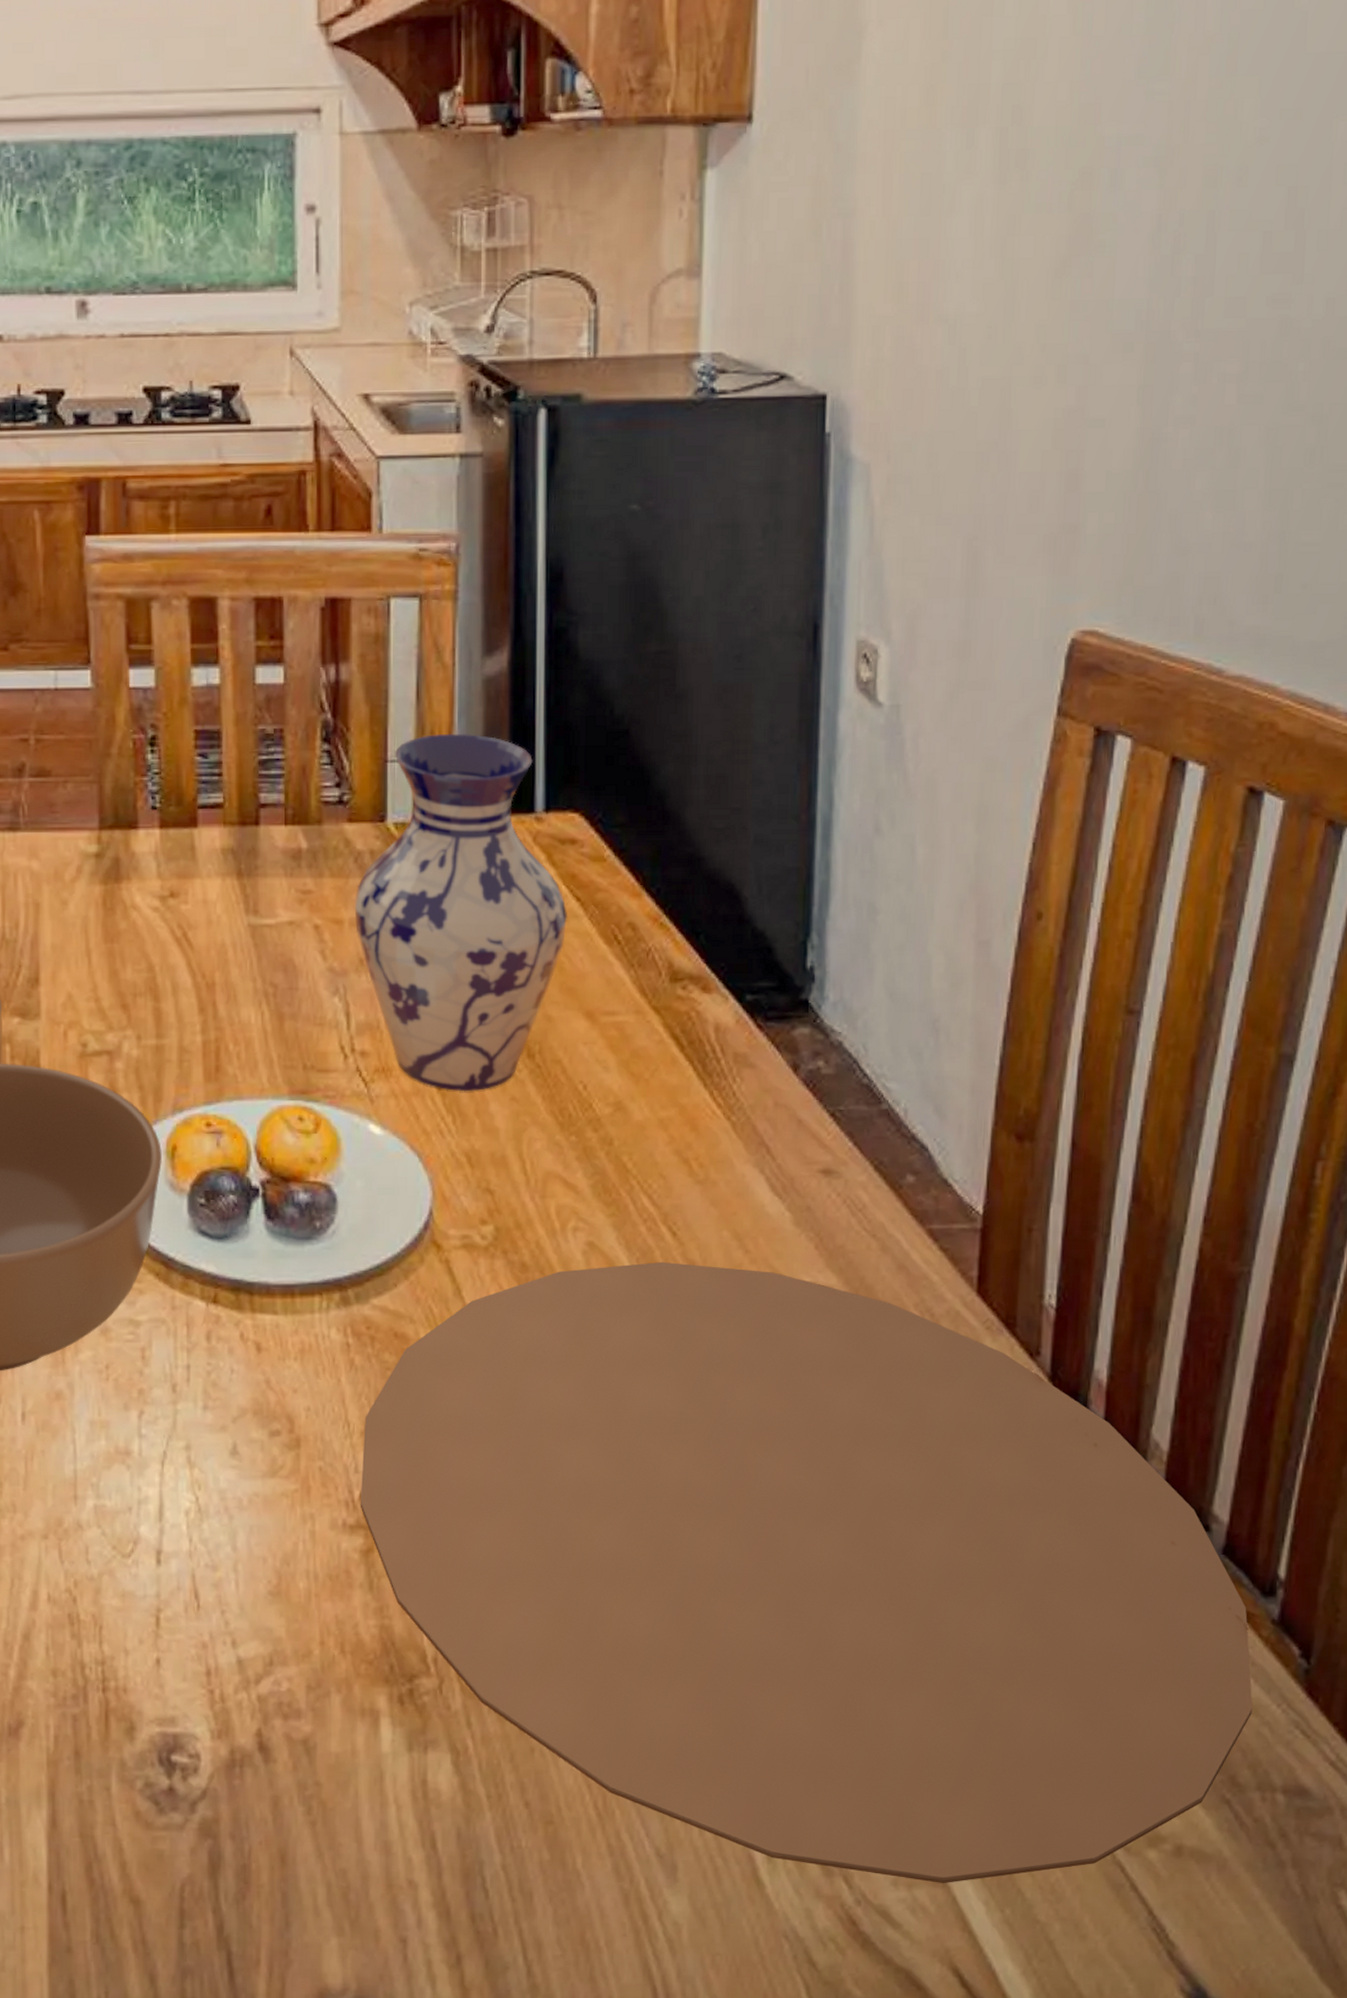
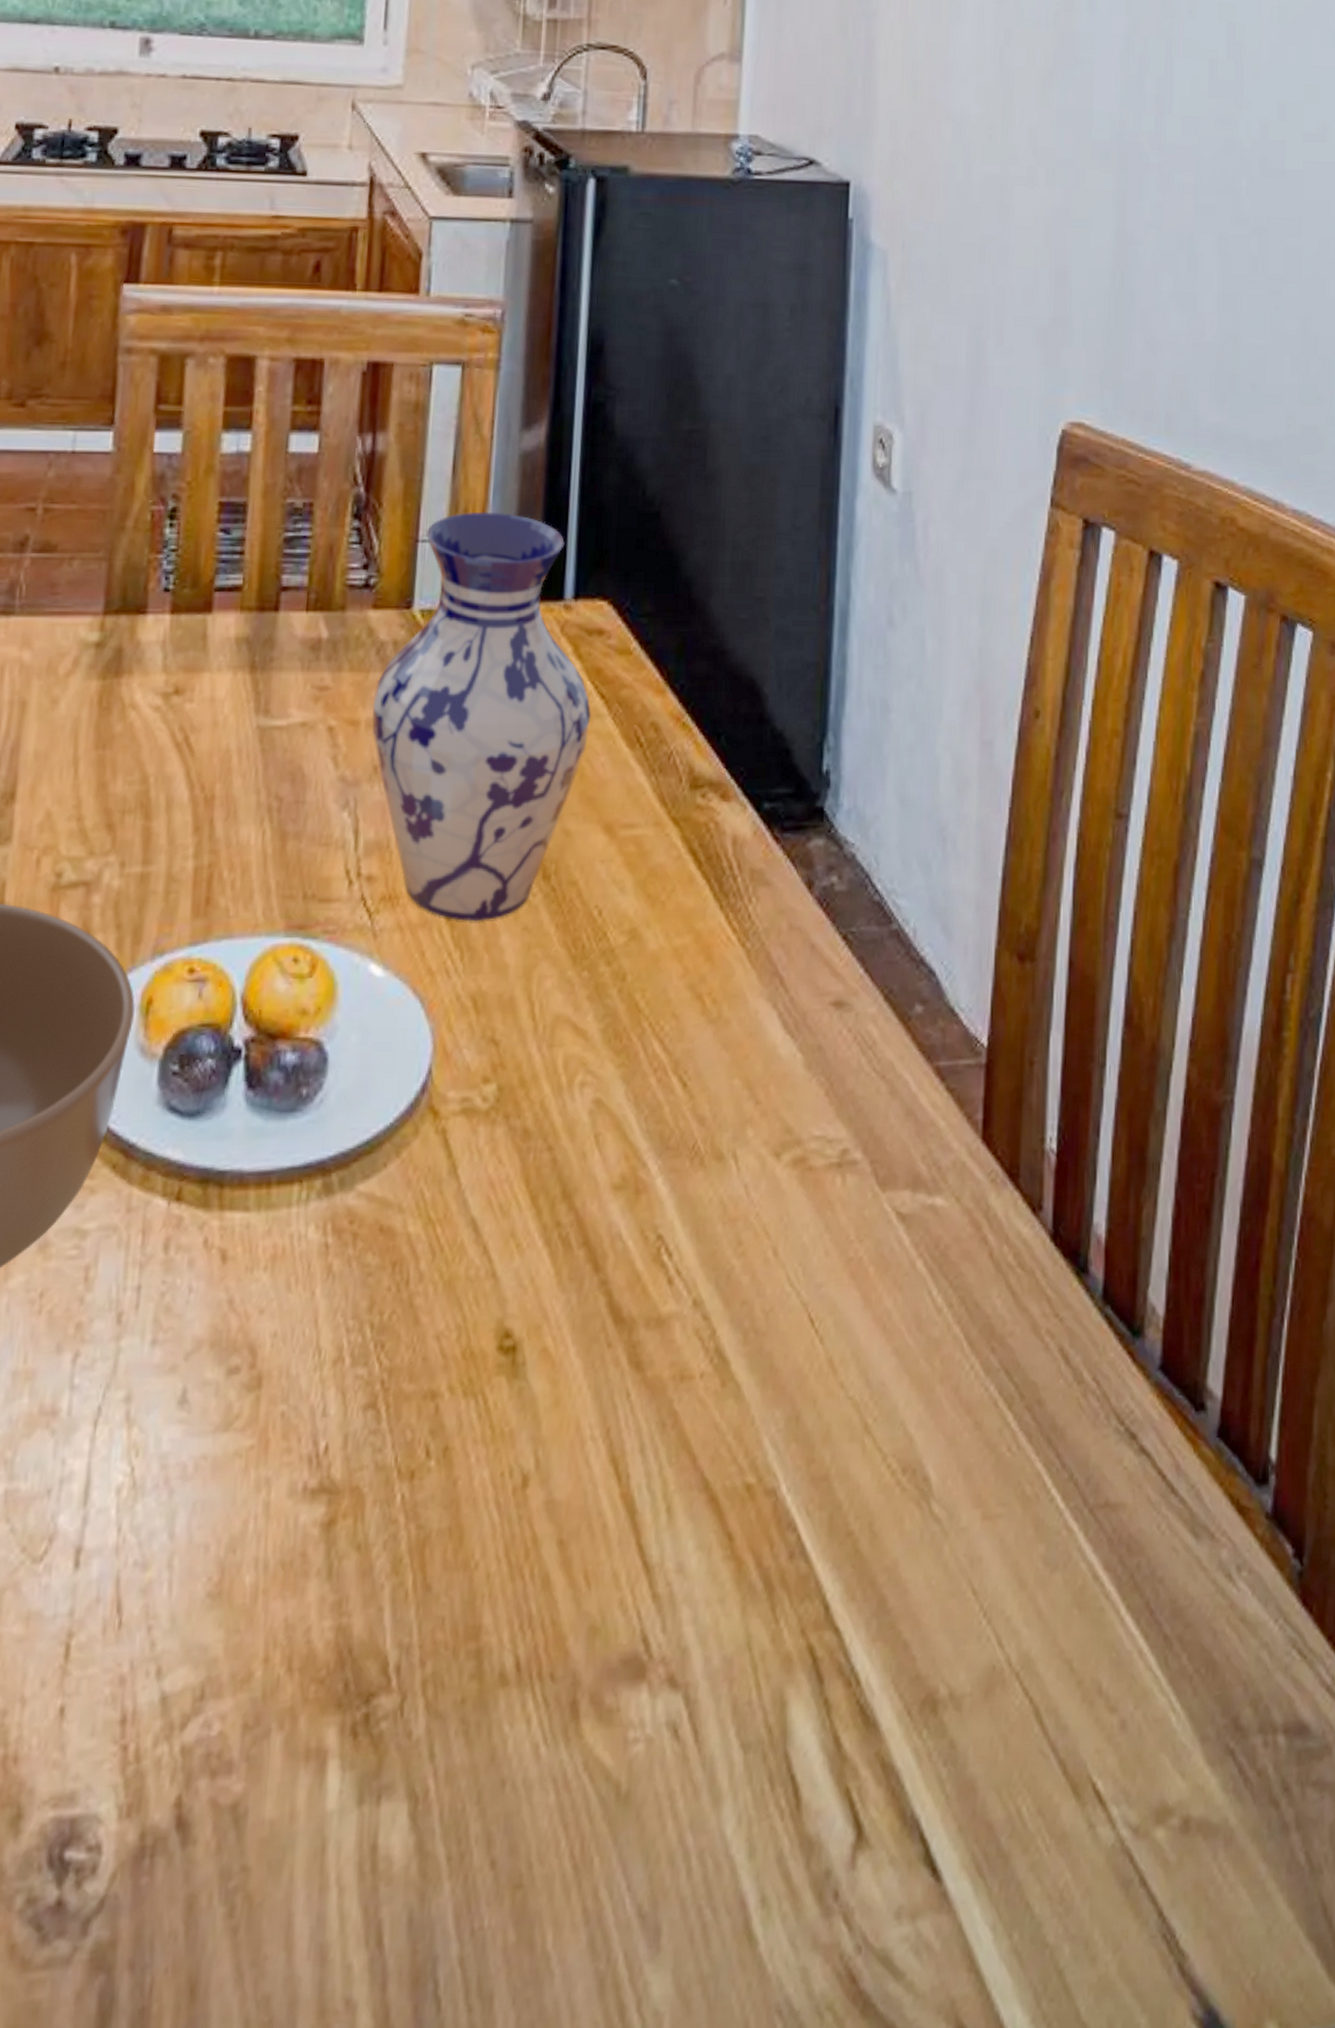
placemat: present [360,1262,1253,1883] -> none [325,1120,1251,1908]

